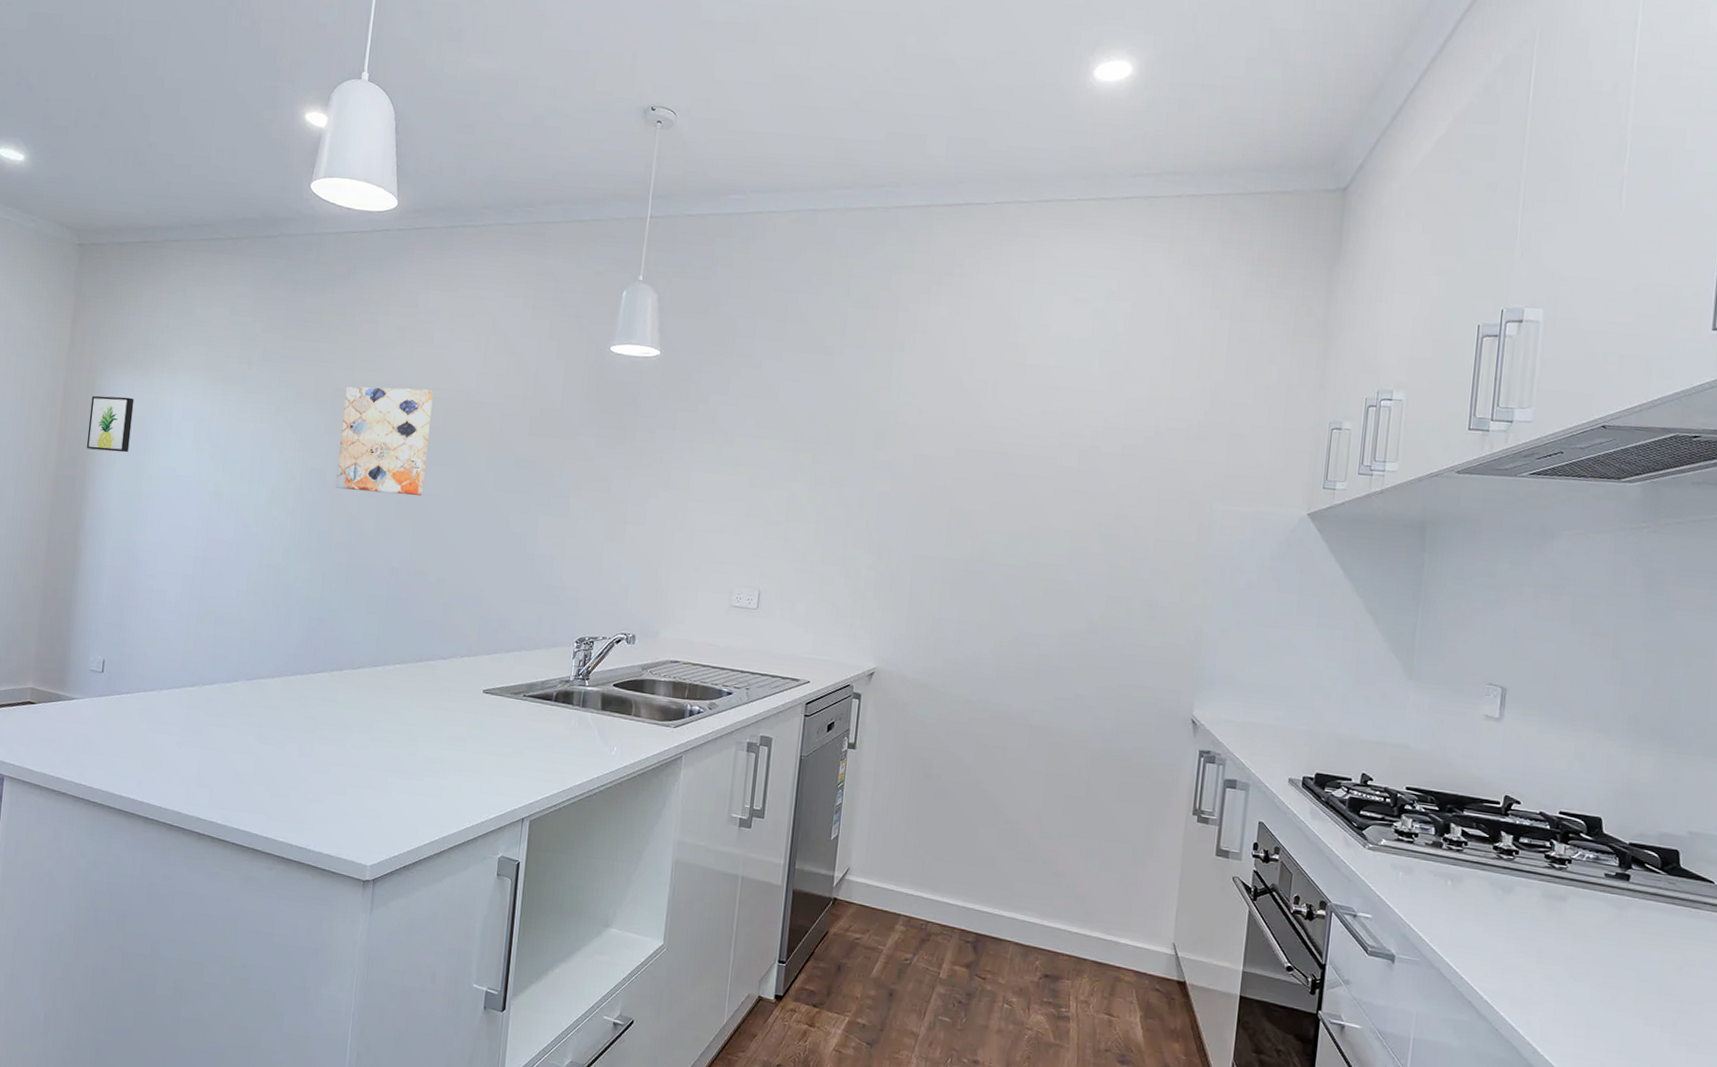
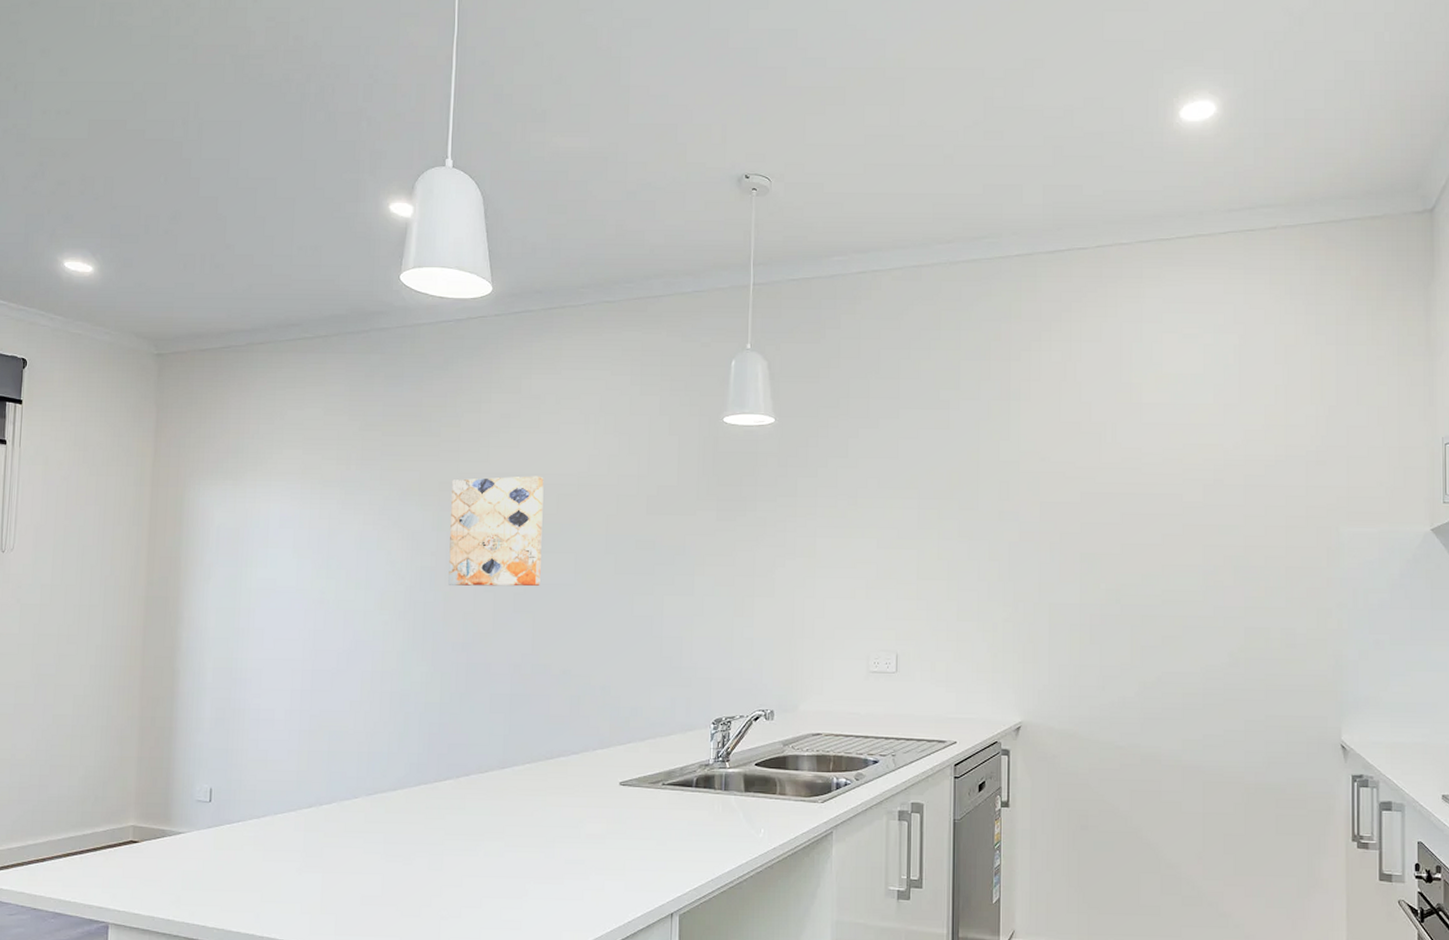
wall art: present [86,395,134,453] -> none [178,509,227,567]

